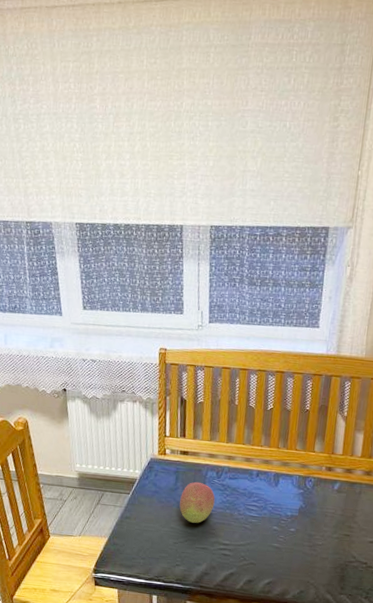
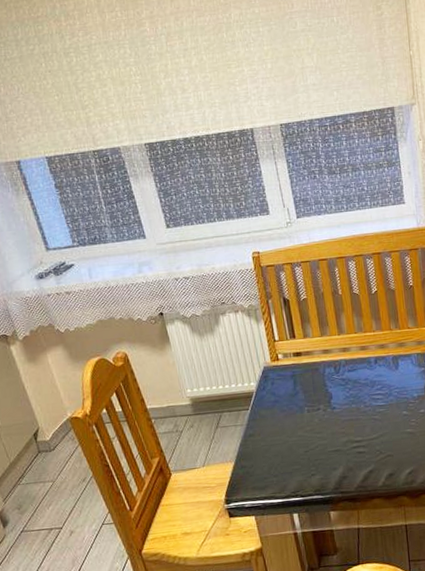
fruit: present [179,481,215,523] -> none [302,381,339,426]

